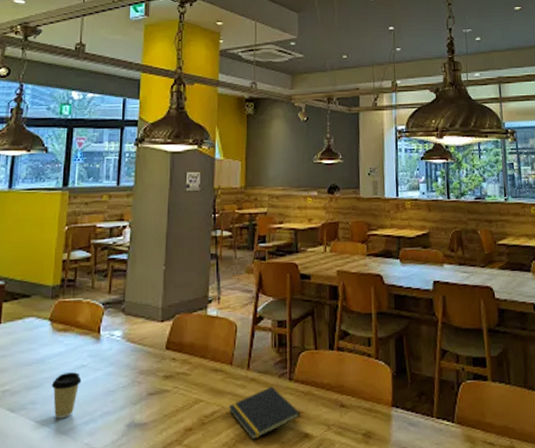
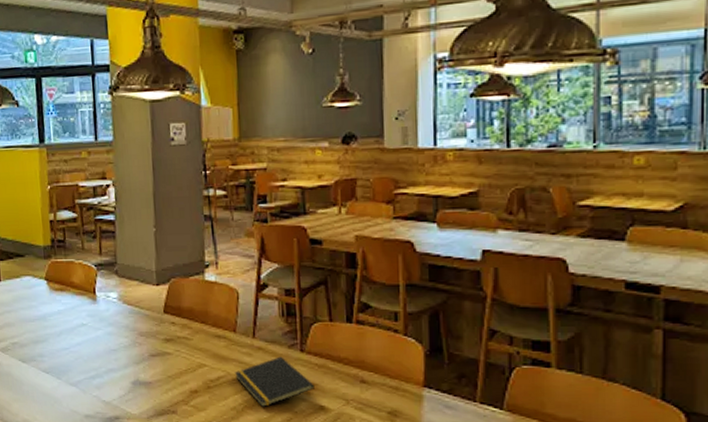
coffee cup: present [51,372,82,419] -> none [55,330,84,372]

